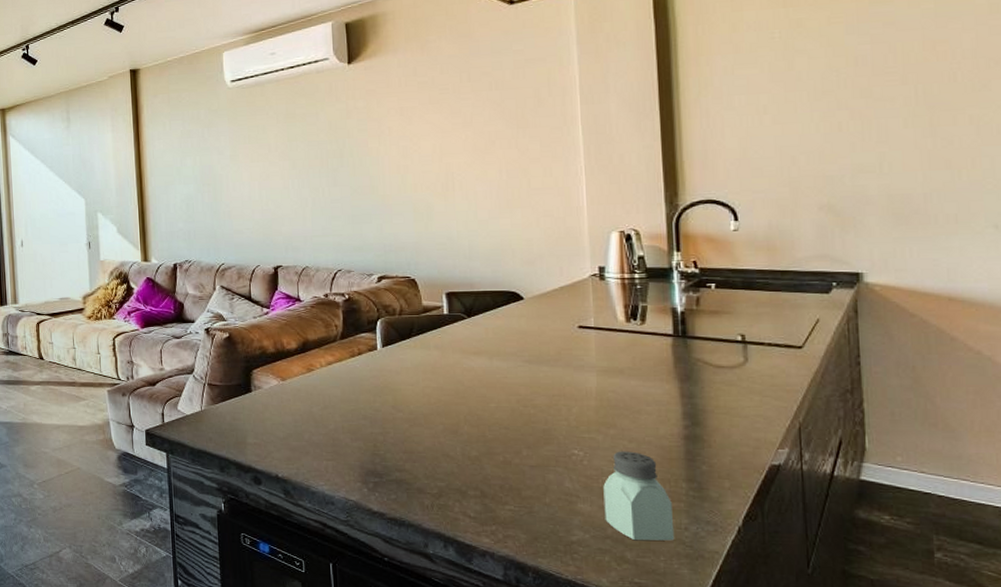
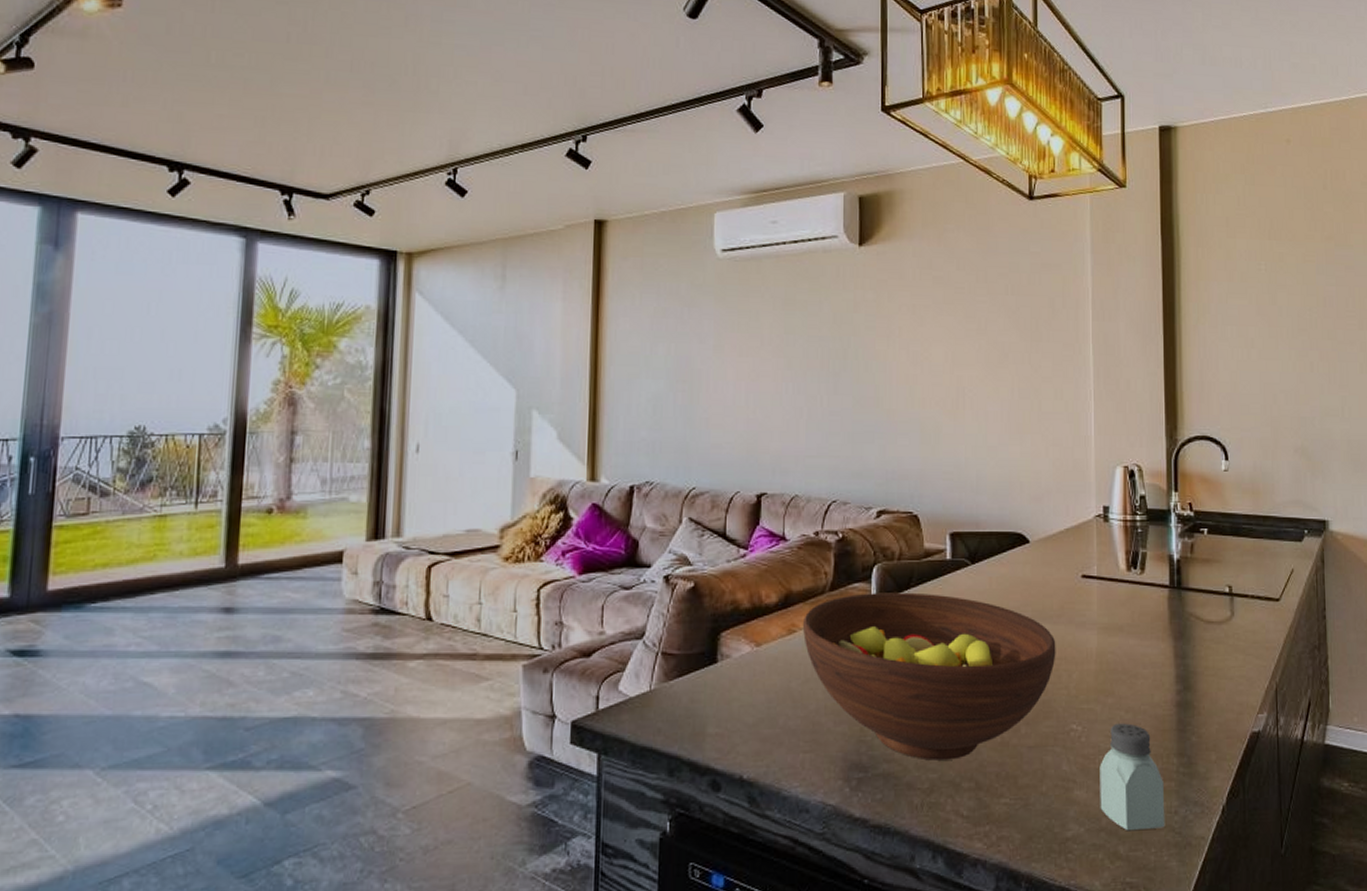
fruit bowl: none [320,340,555,473] -> present [803,592,1056,761]

